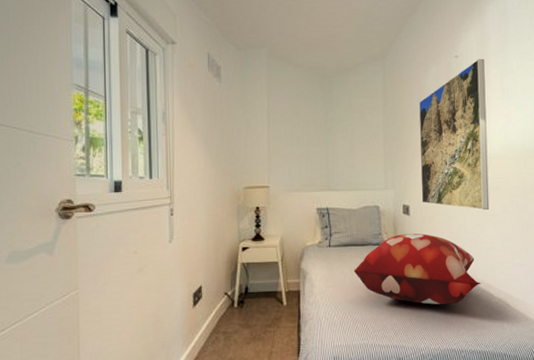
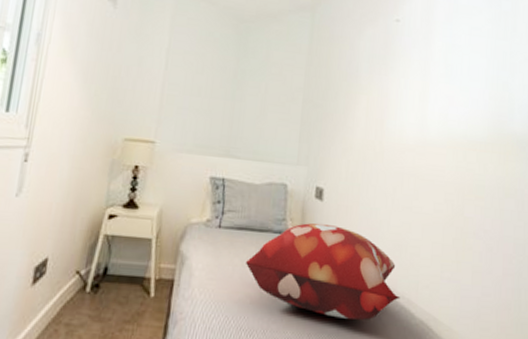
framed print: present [419,58,490,210] -> none [339,26,429,206]

